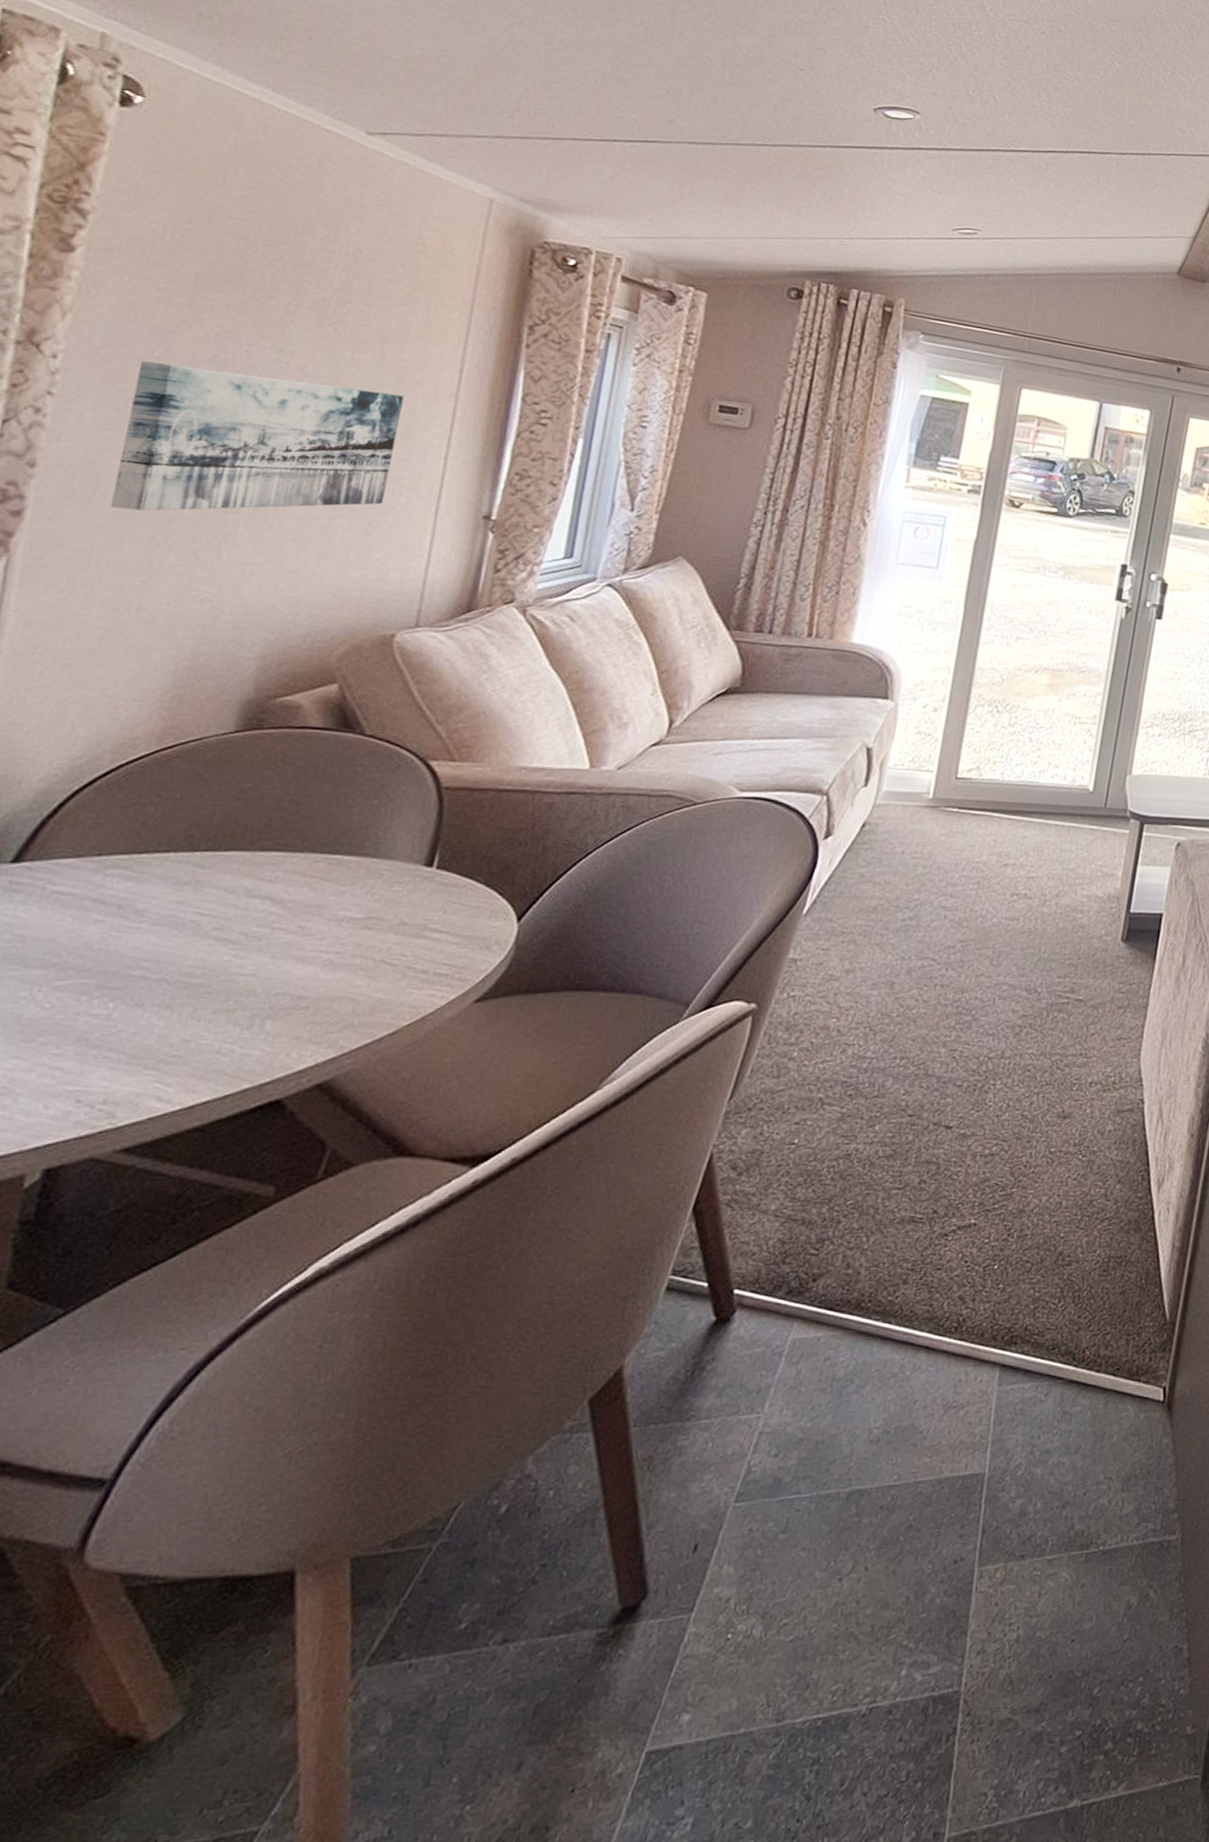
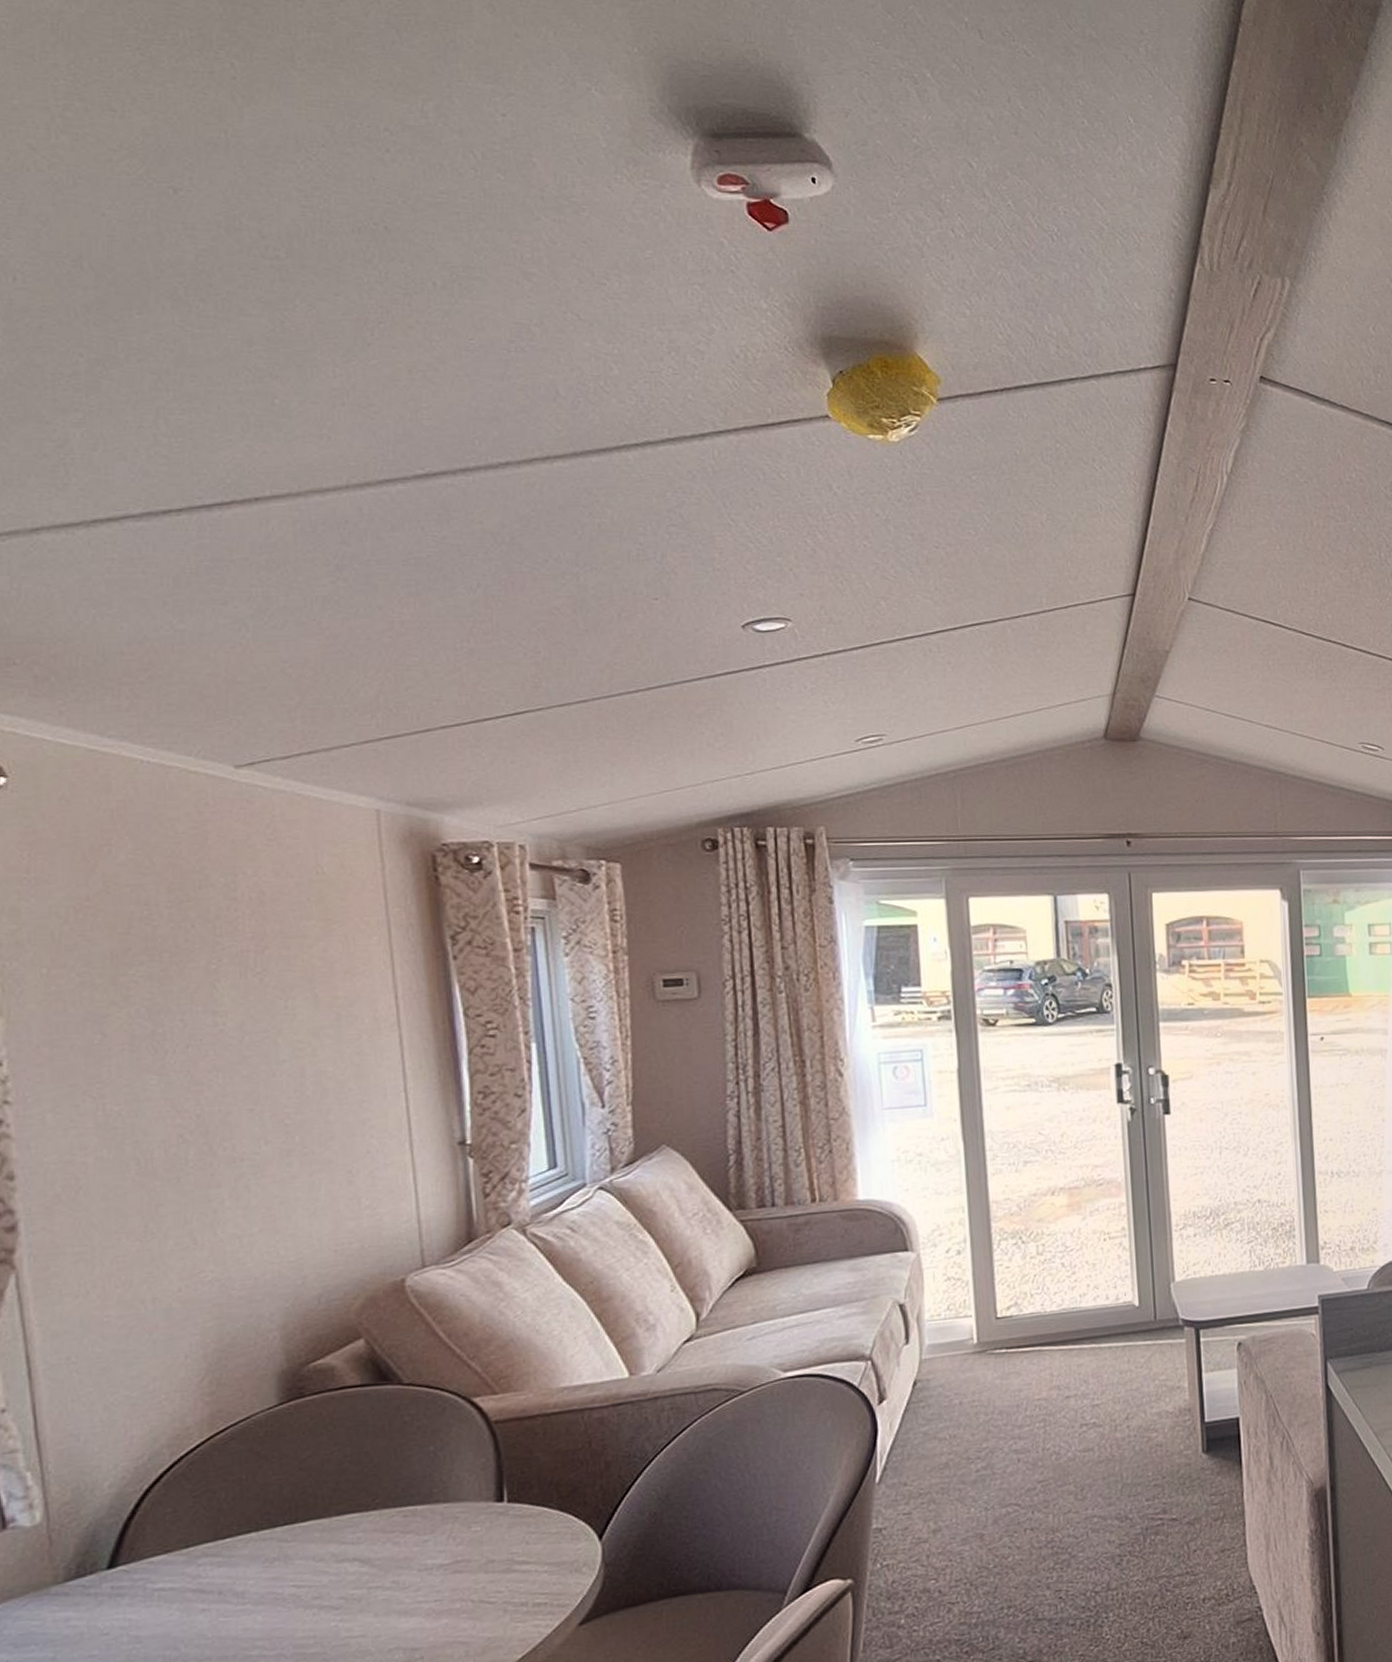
wall art: present [110,361,404,511] -> none [83,1035,357,1205]

